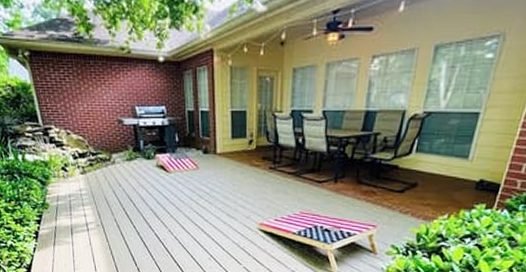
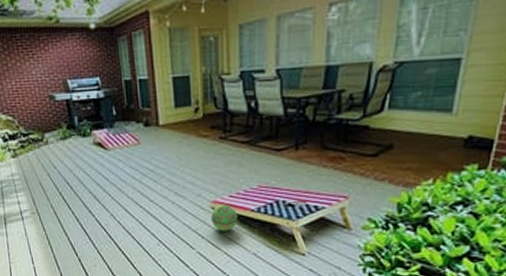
ball: none [256,226,281,250] -> present [210,204,238,231]

